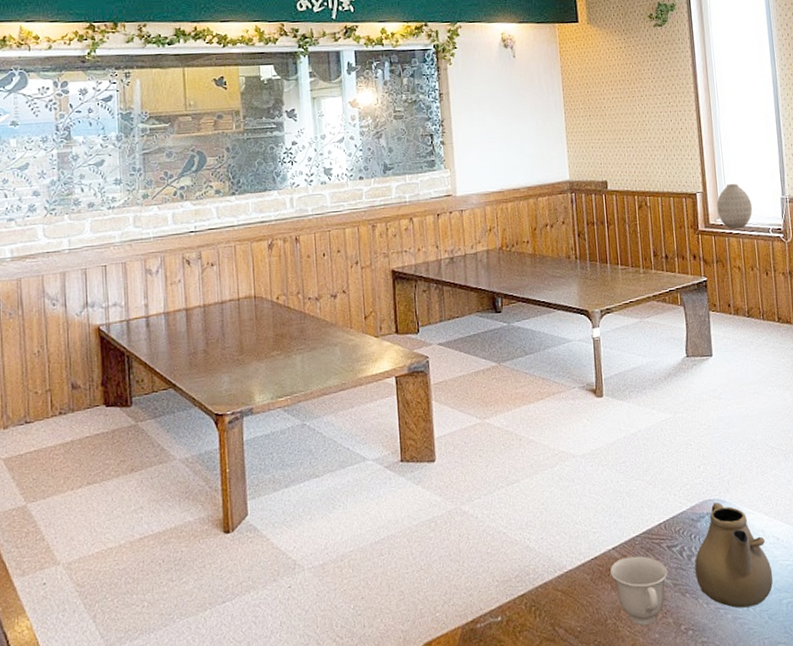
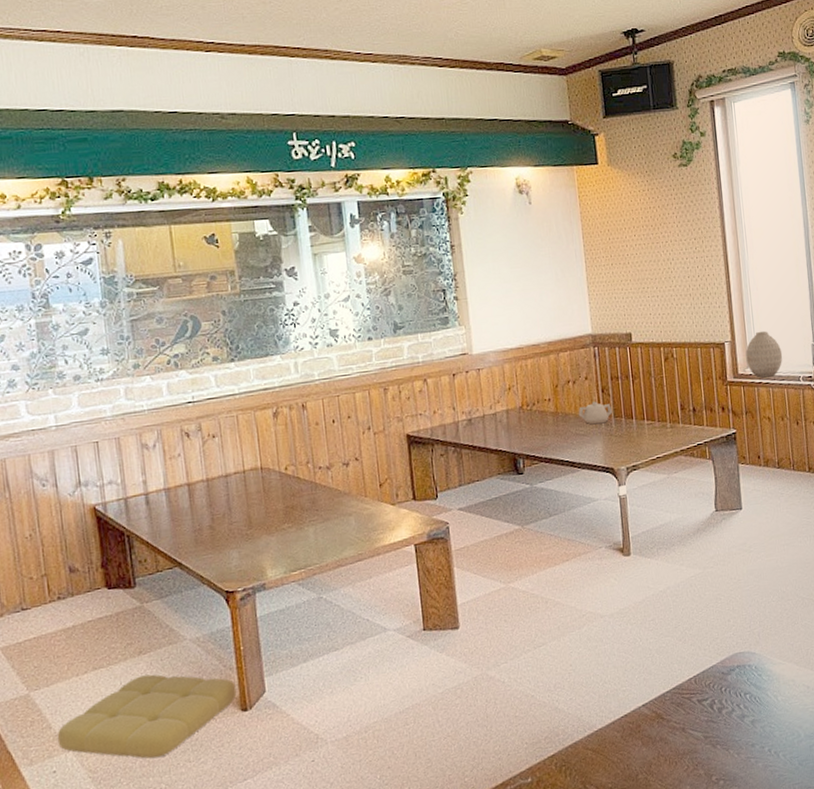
seat cushion: none [49,492,220,576] -> present [57,674,237,759]
teapot: none [555,245,589,268] -> present [578,401,613,425]
teacup: present [610,555,668,626] -> none [641,711,699,779]
teapot: present [695,502,773,609] -> none [725,655,803,757]

